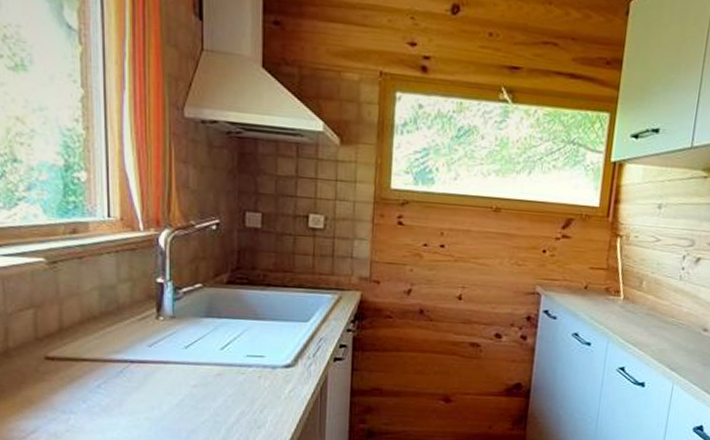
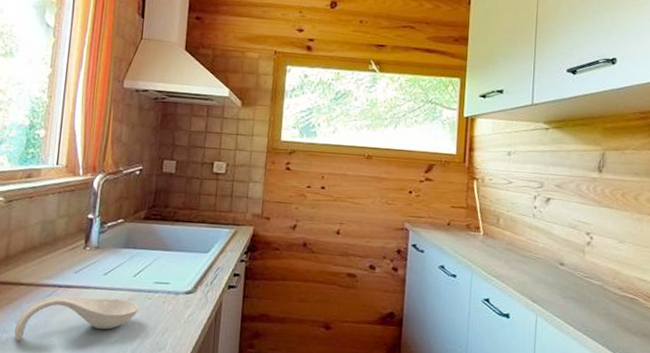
spoon rest: none [83,371,231,422] -> present [14,295,140,341]

